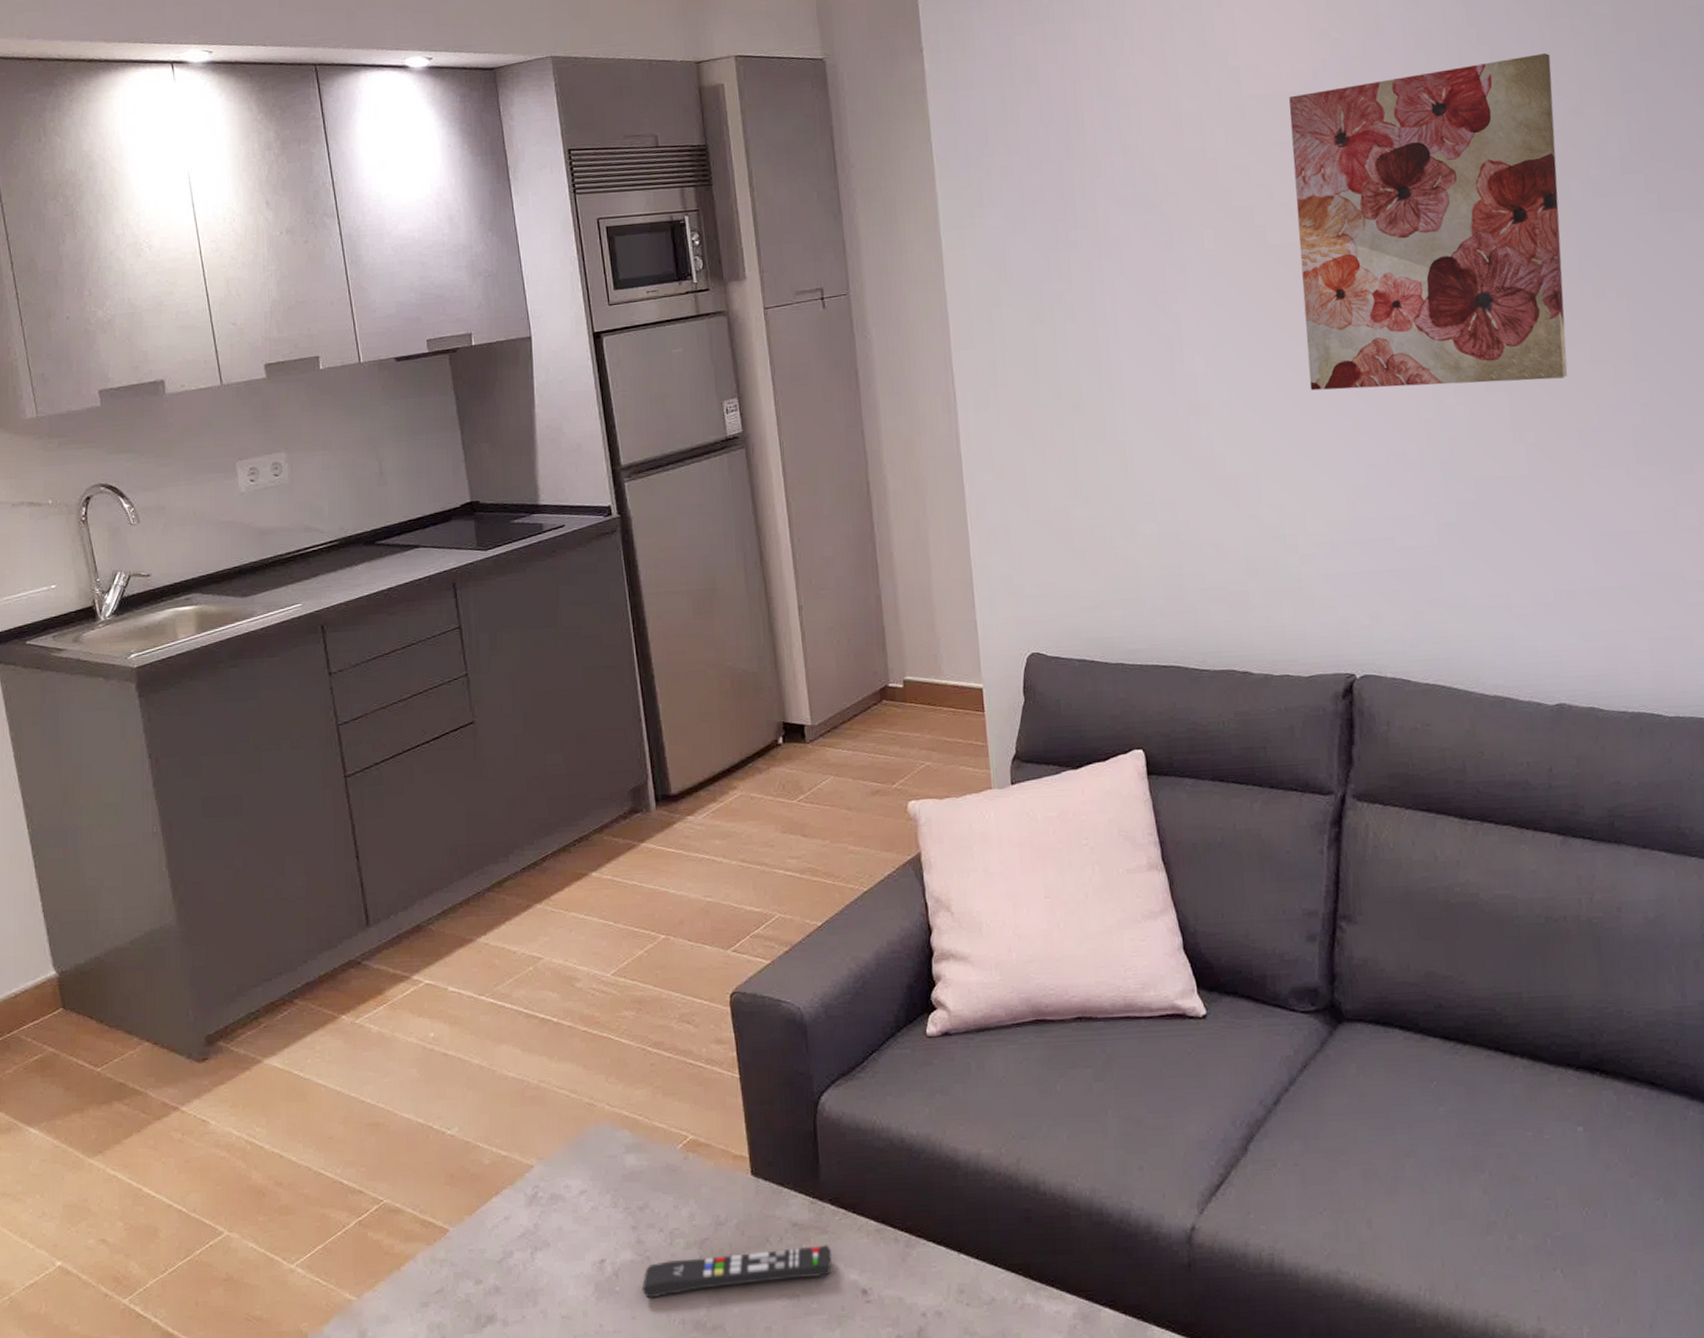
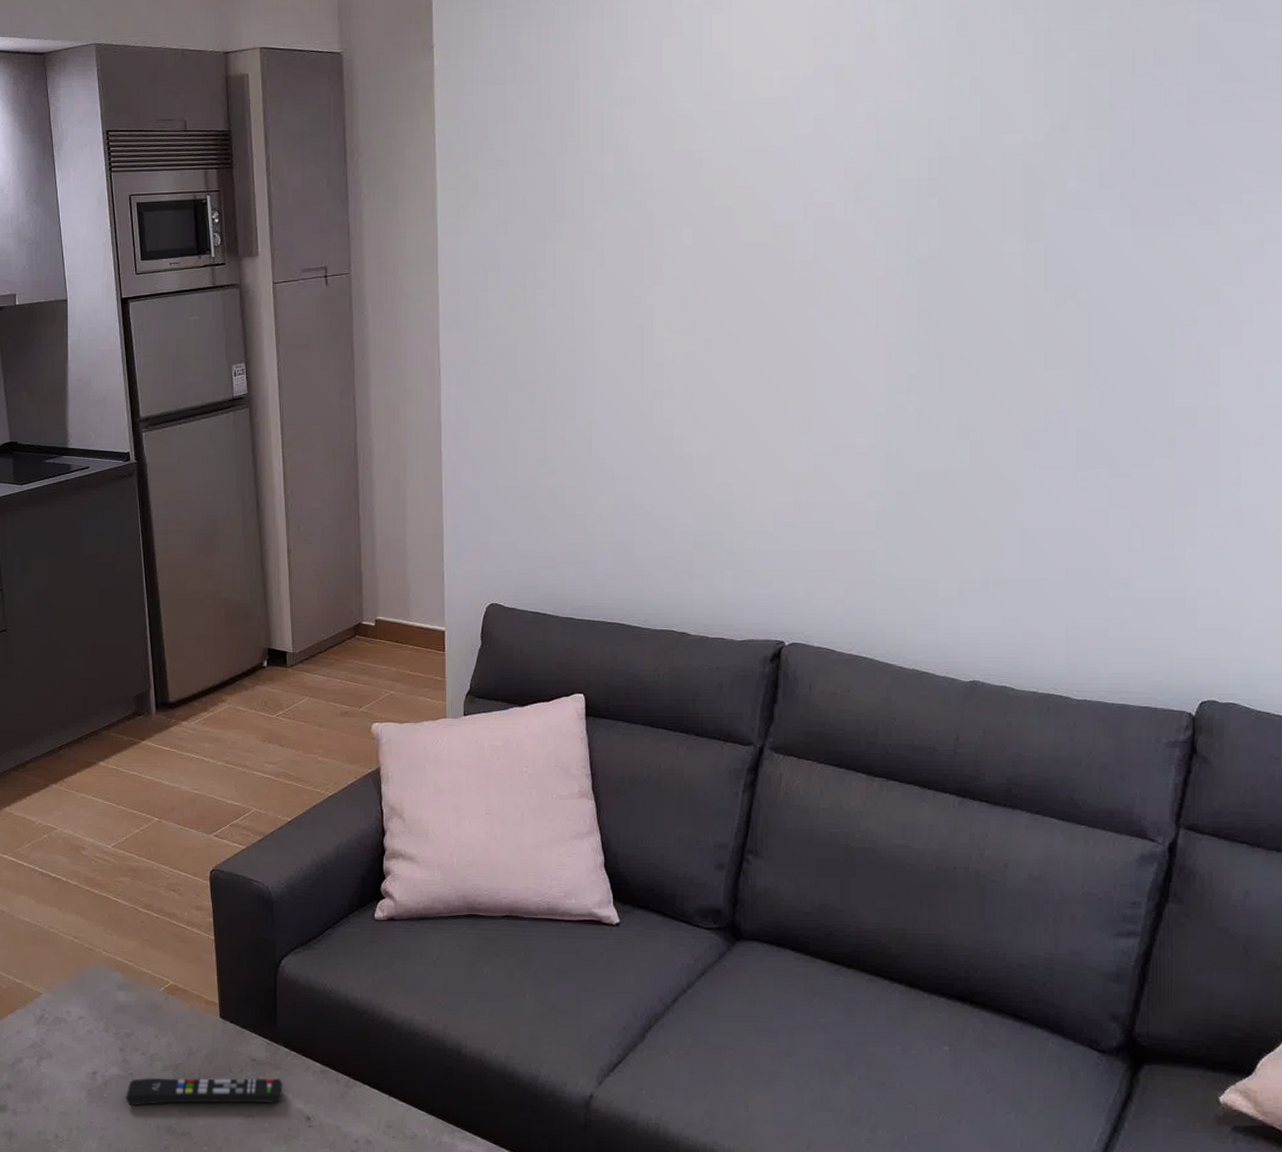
wall art: present [1289,53,1568,391] -> none [769,67,1042,383]

